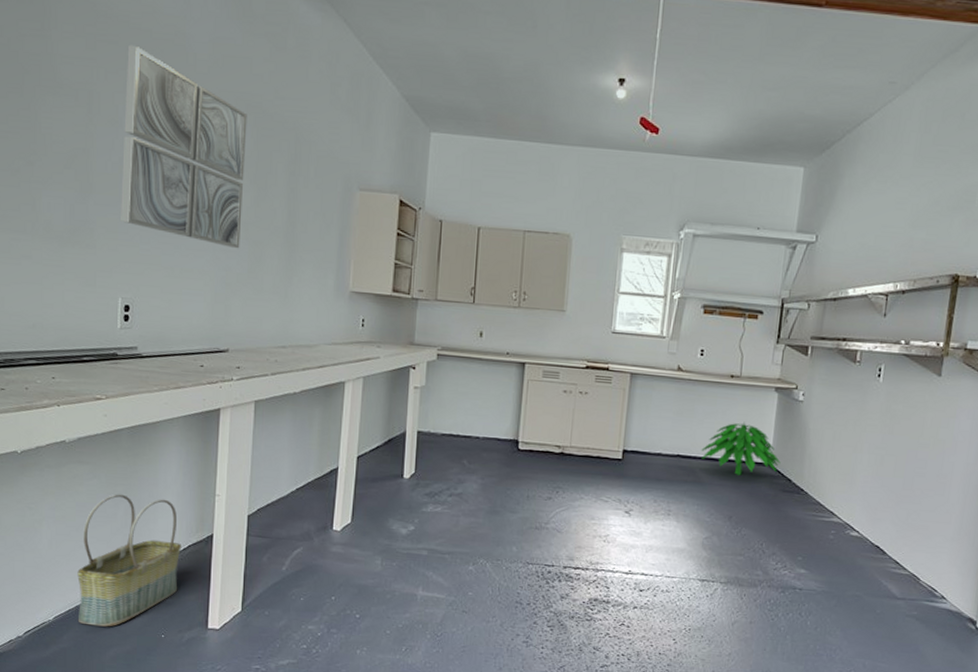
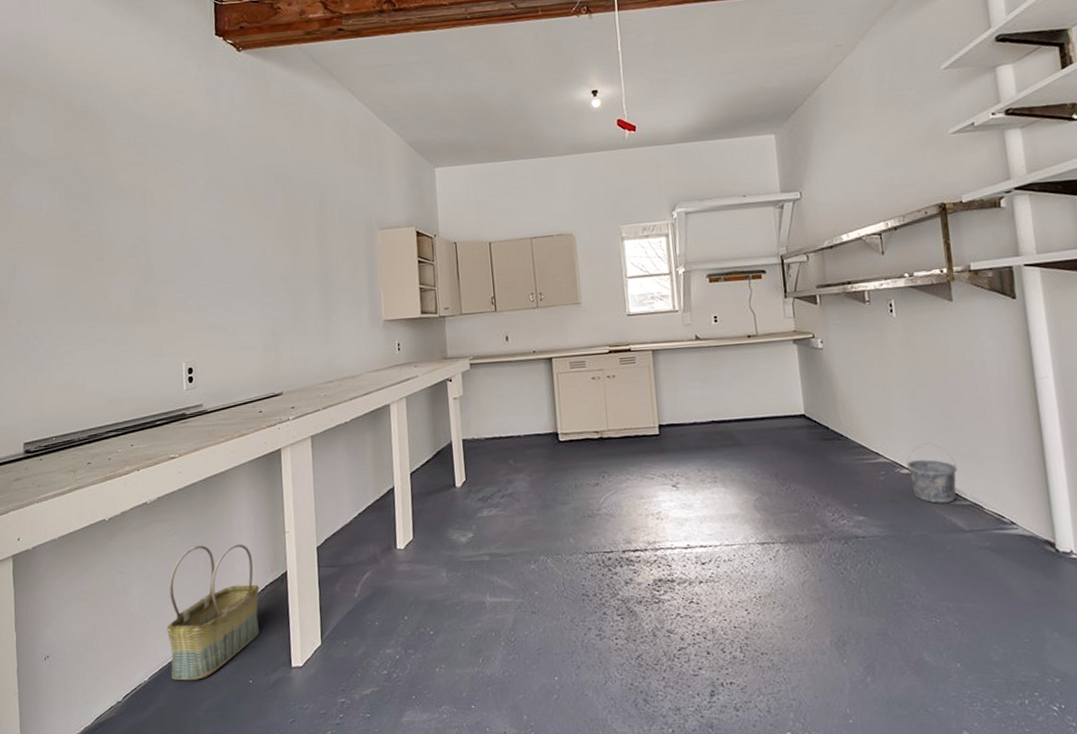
wall art: present [121,44,247,249] -> none [172,144,282,301]
indoor plant: present [701,421,781,475] -> none [734,377,815,431]
bucket: none [857,510,905,570] -> present [906,443,957,504]

